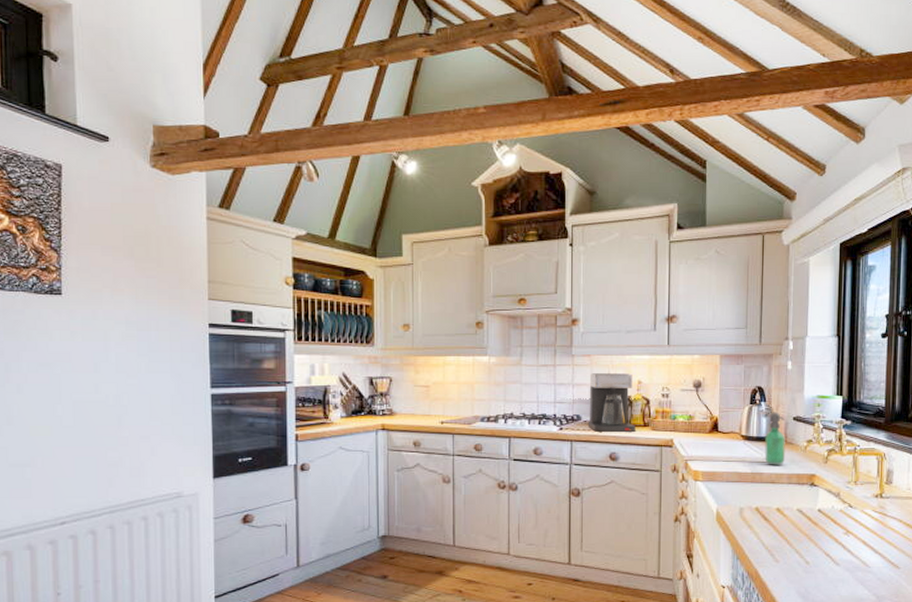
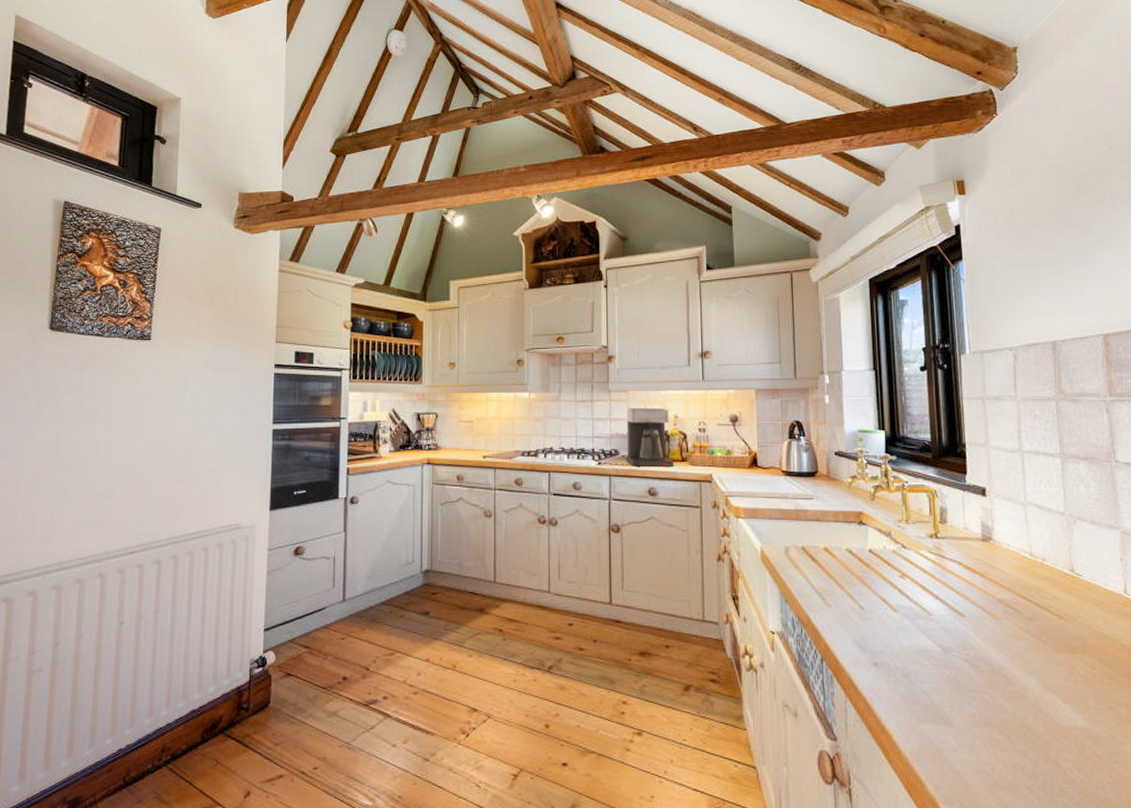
soap dispenser: present [765,412,785,465] -> none [807,446,829,502]

